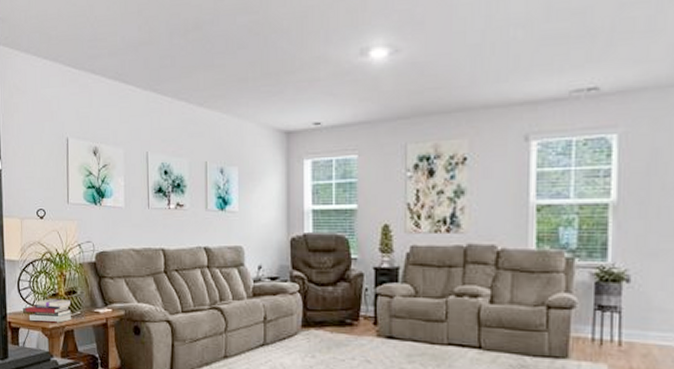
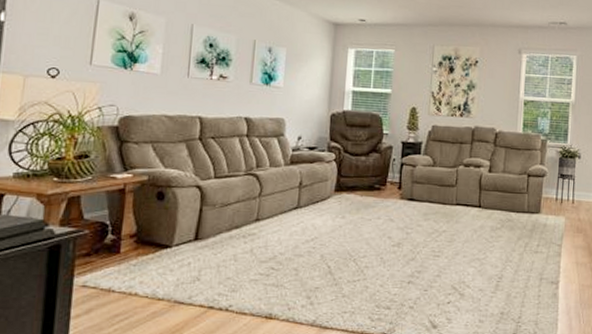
books: present [25,299,72,323] -> none [16,162,81,189]

